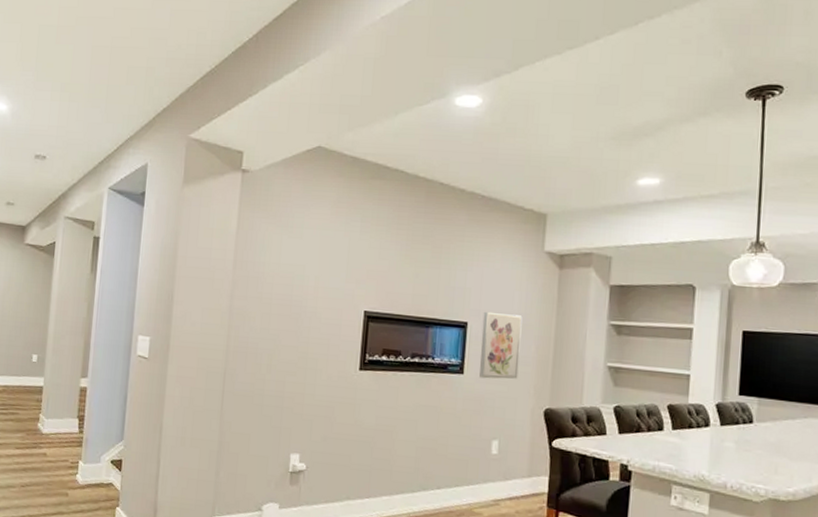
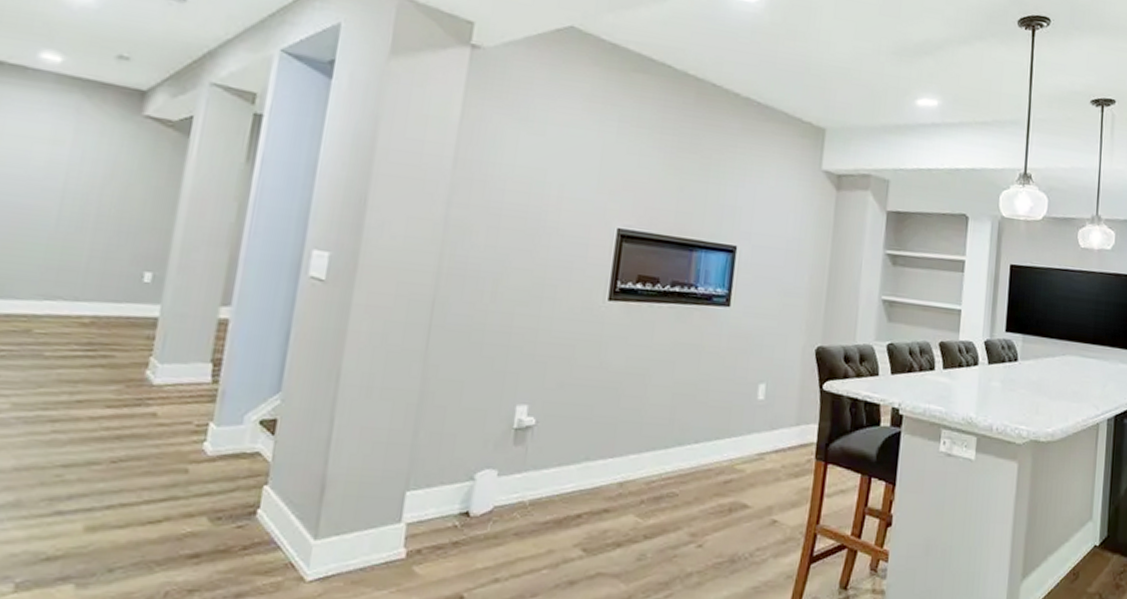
wall art: present [479,311,523,380] -> none [747,234,797,313]

